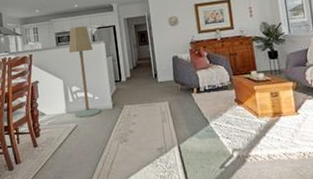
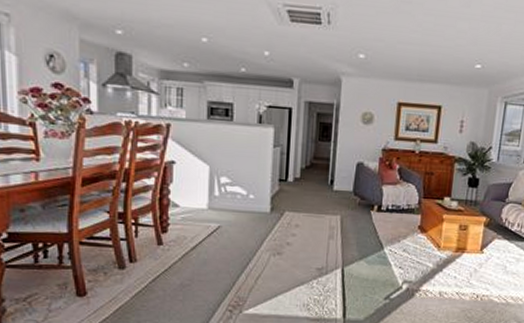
floor lamp: present [68,26,101,118] -> none [220,98,258,219]

